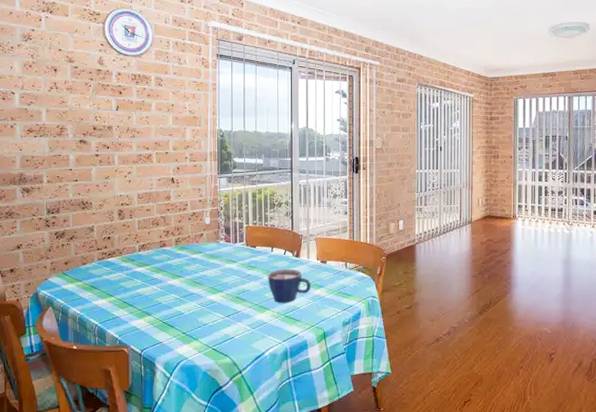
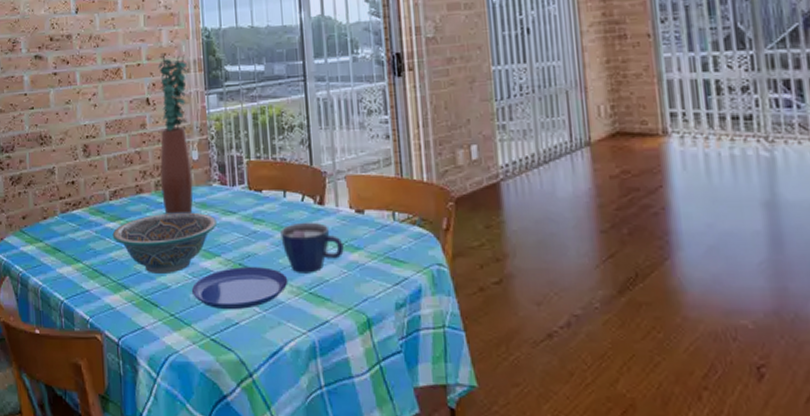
bowl: none [140,261,222,304] -> present [112,212,218,273]
vase: none [180,146,206,262] -> present [158,53,194,214]
plate: none [199,299,271,329] -> present [191,267,288,310]

